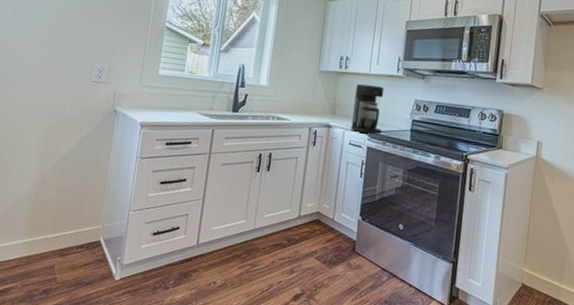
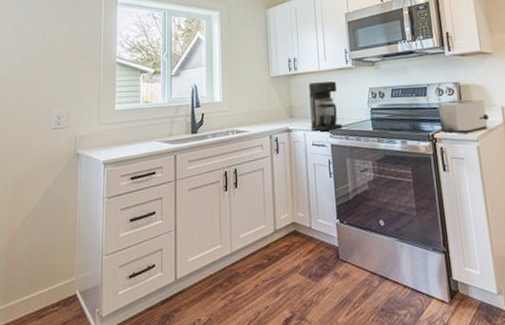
toaster: none [475,125,524,161] -> present [437,99,489,135]

